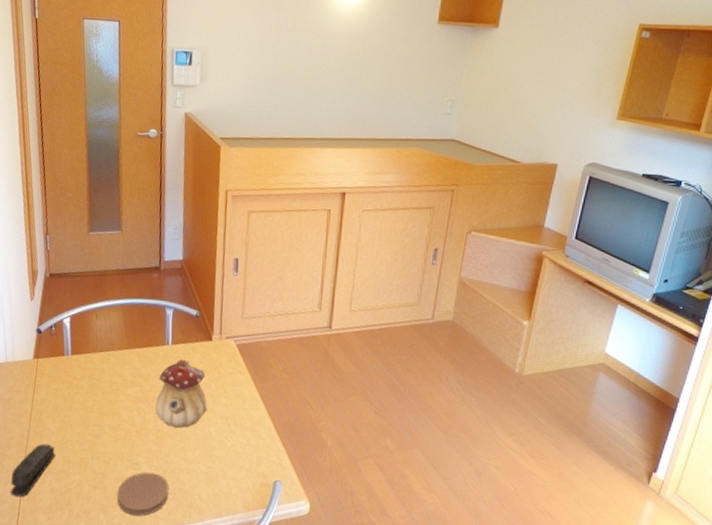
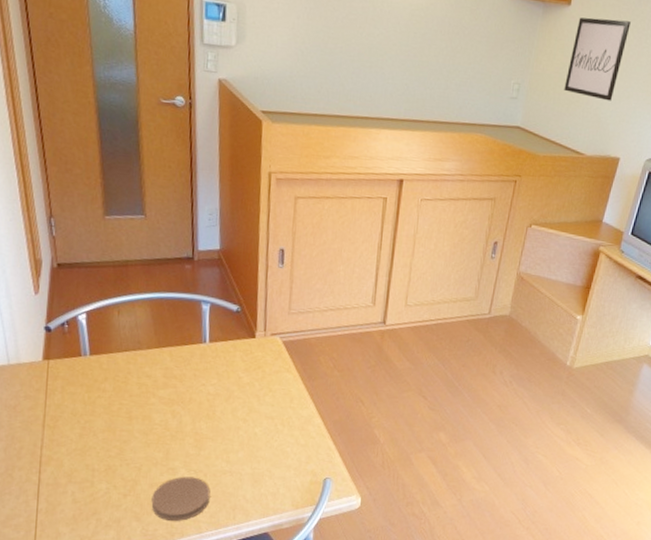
stapler: present [10,443,56,498] -> none [24,452,77,510]
teapot: present [155,359,207,429] -> none [192,357,251,431]
wall art: none [497,36,559,111] -> present [564,17,631,101]

